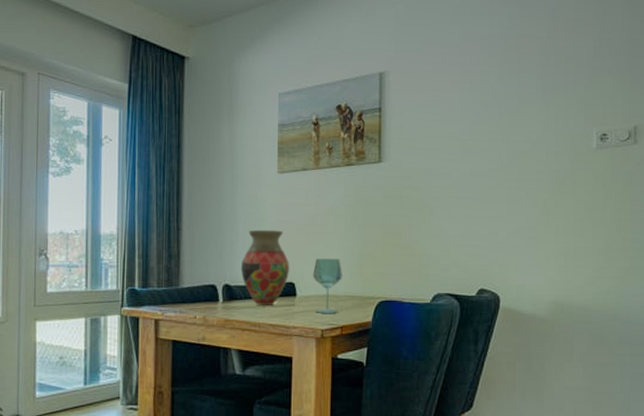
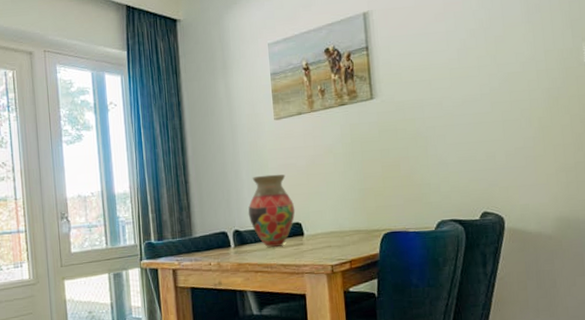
wine glass: present [313,258,343,313] -> none [318,196,347,250]

